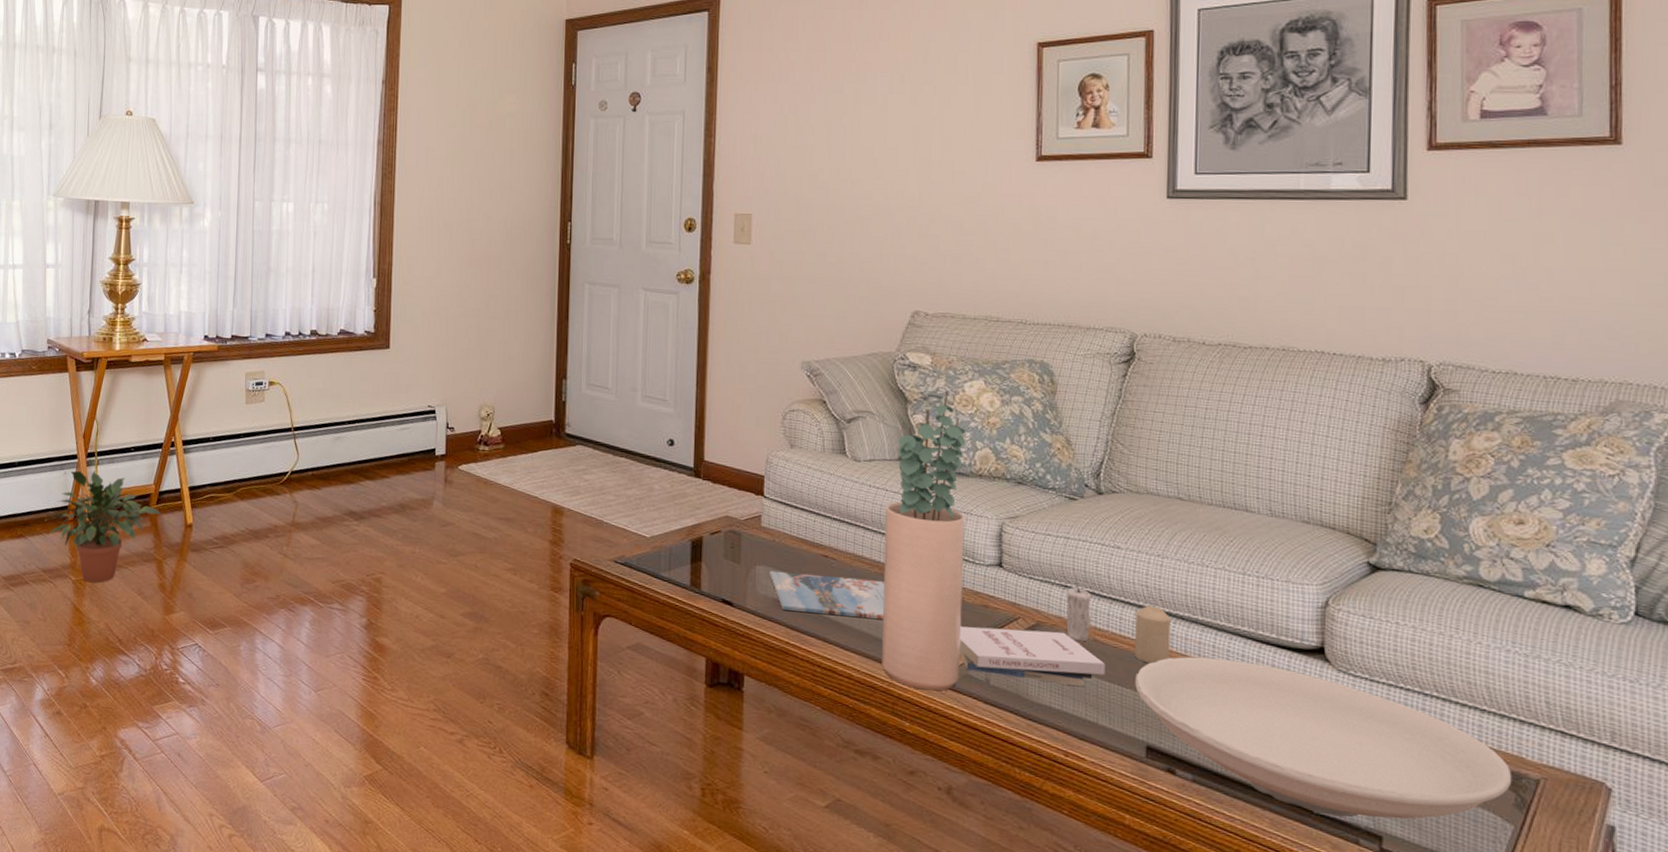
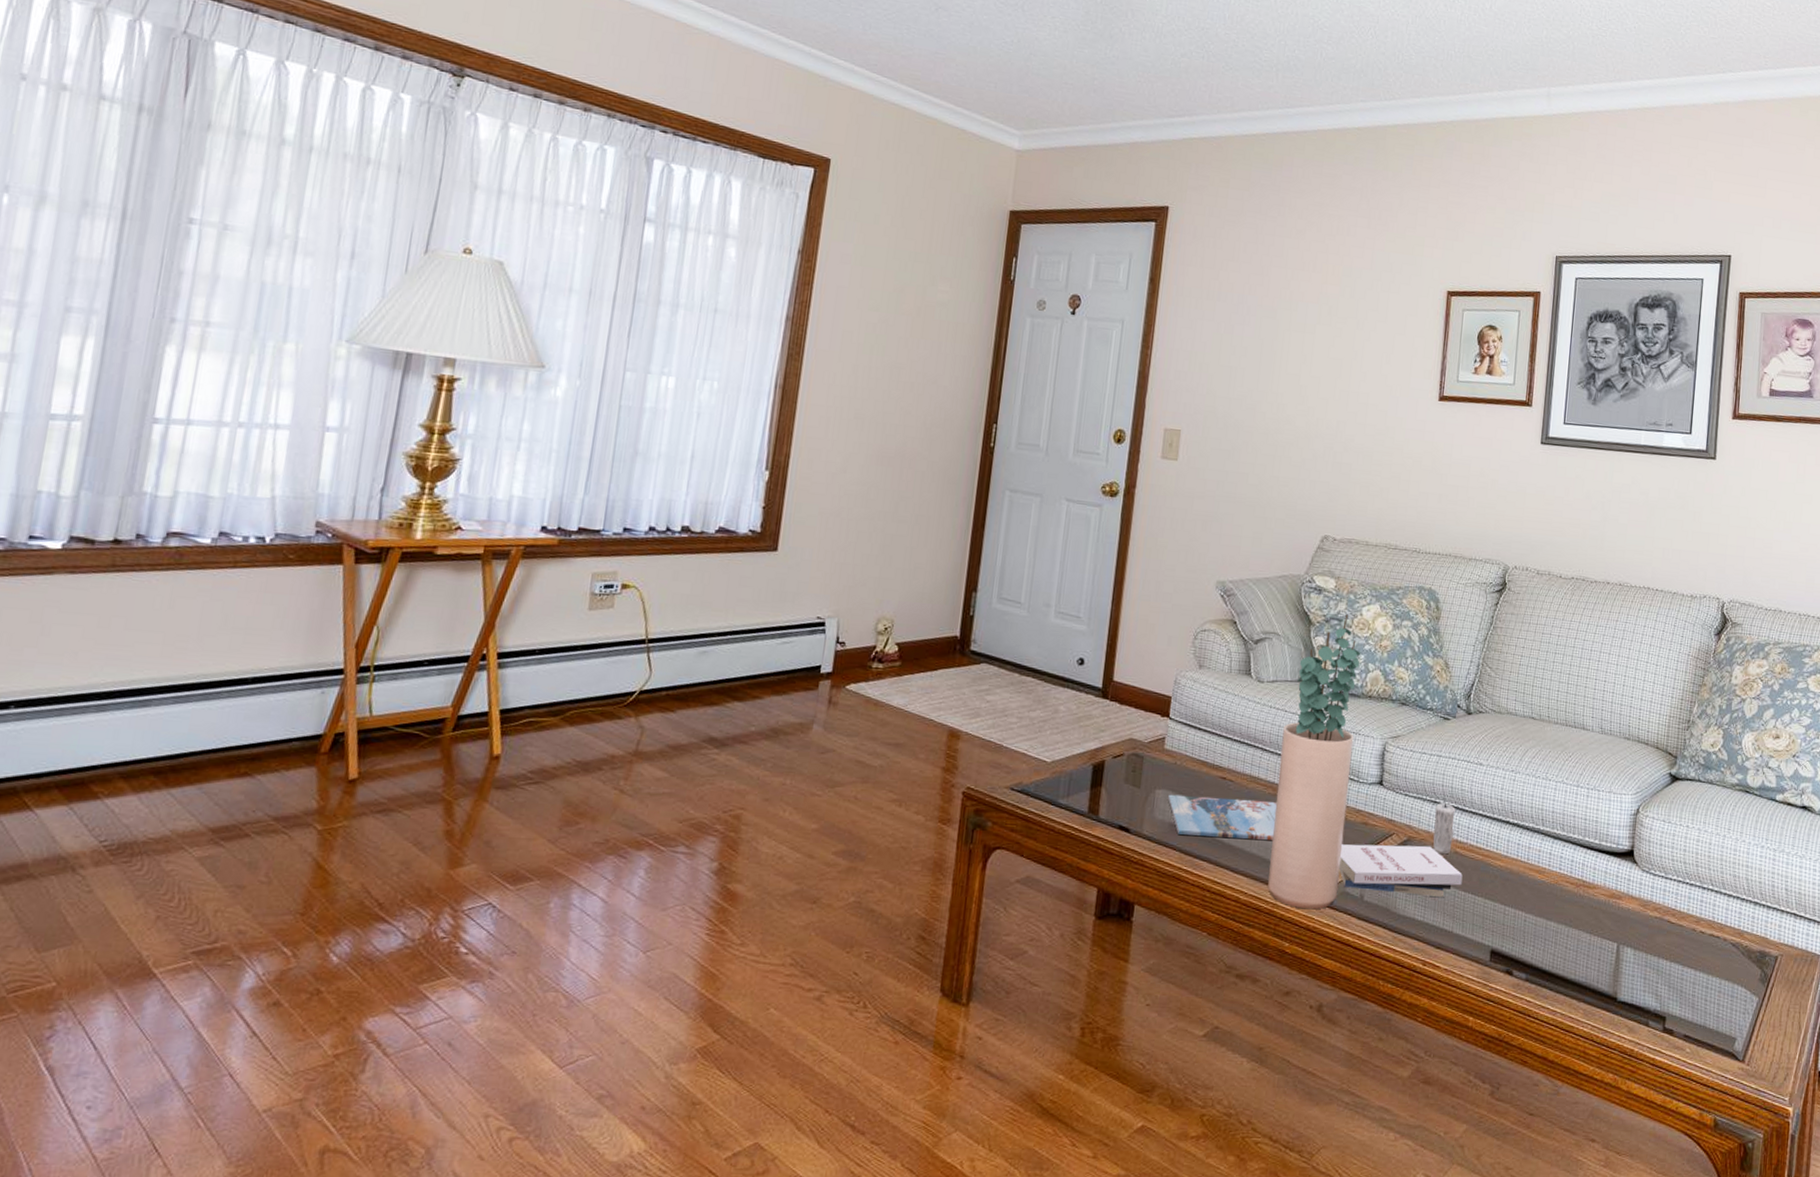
potted plant: present [44,470,161,583] -> none [284,689,458,833]
candle: present [1134,605,1171,664] -> none [1487,817,1519,873]
decorative bowl: present [1135,656,1512,819] -> none [1485,864,1760,1003]

